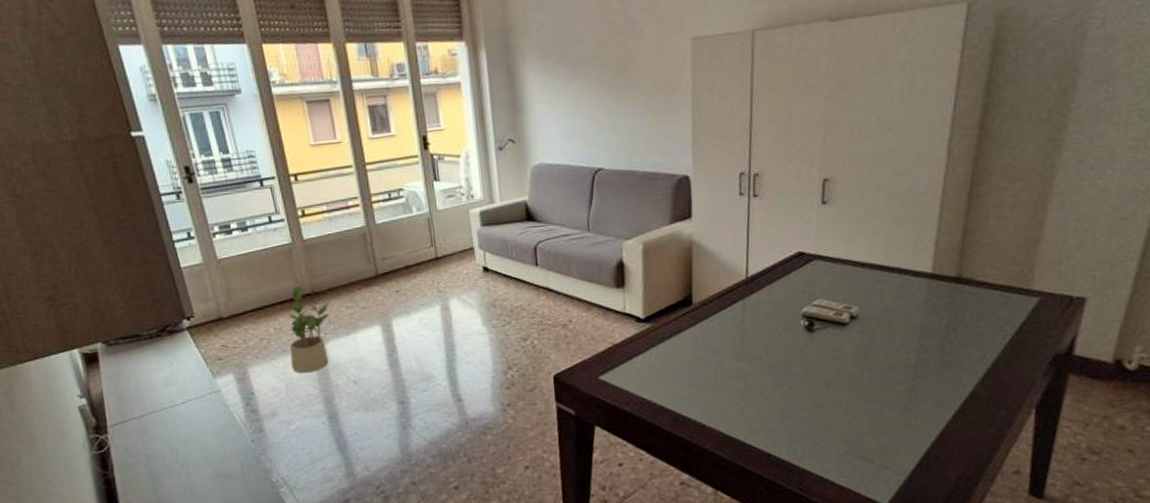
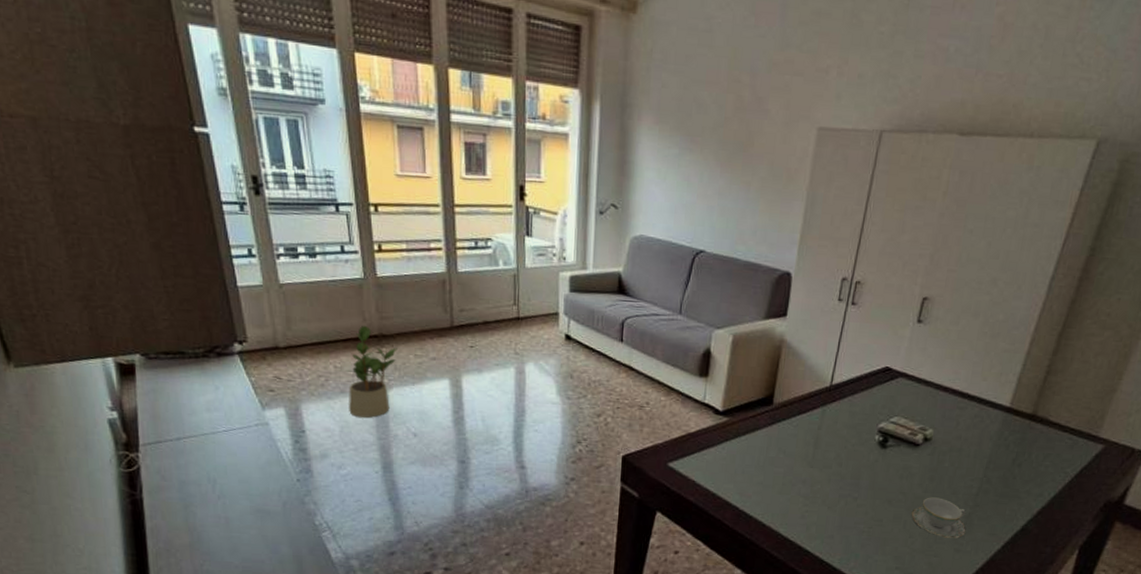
teacup: none [851,374,912,415] -> present [911,497,966,538]

